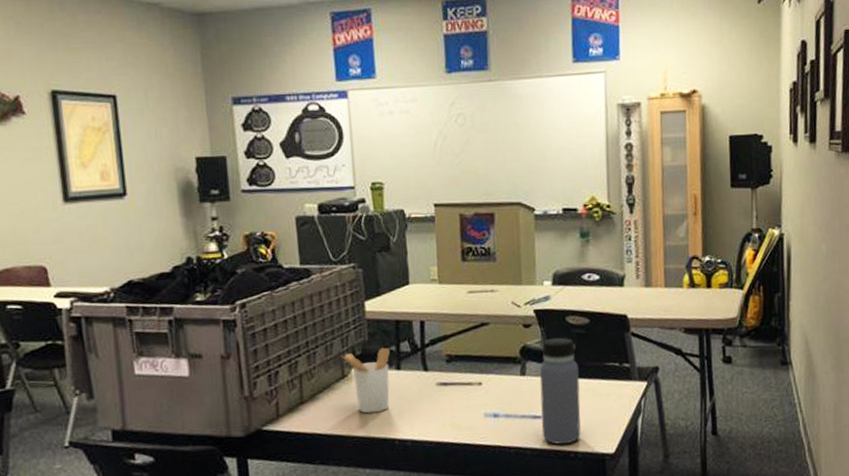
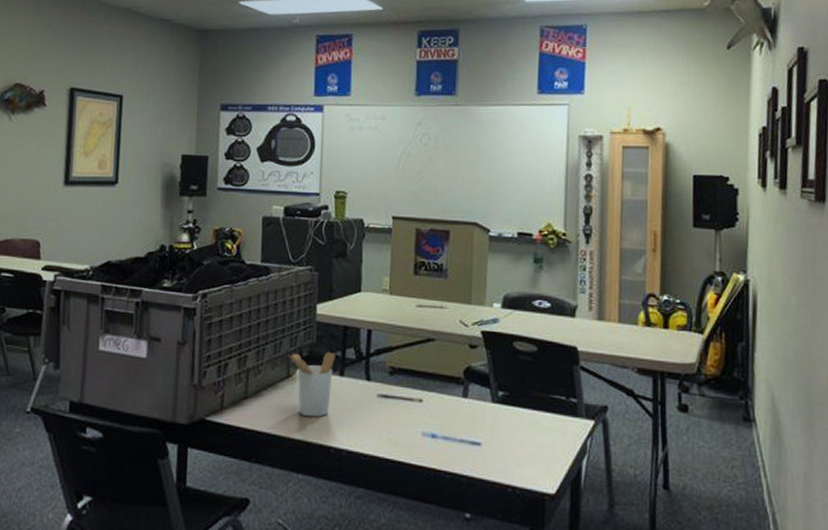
water bottle: present [539,320,581,445] -> none [479,345,524,476]

